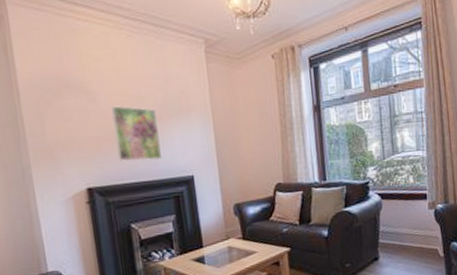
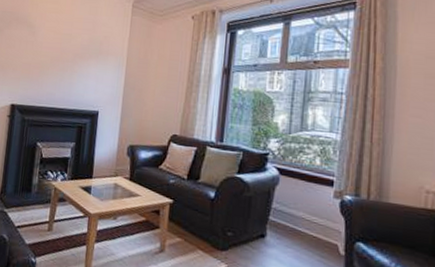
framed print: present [111,105,163,161] -> none [40,40,80,92]

